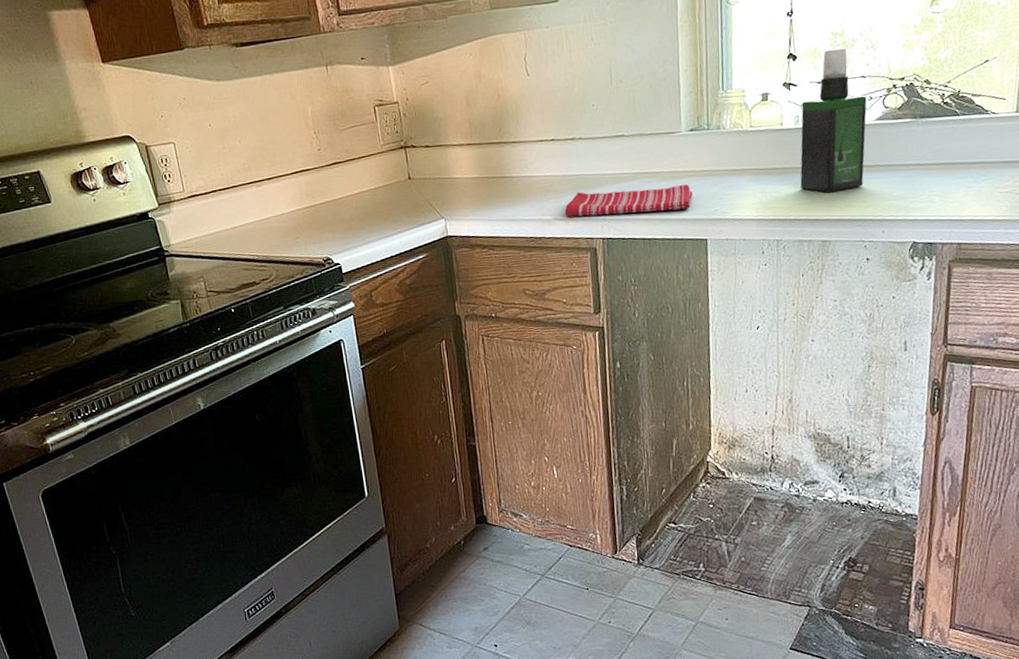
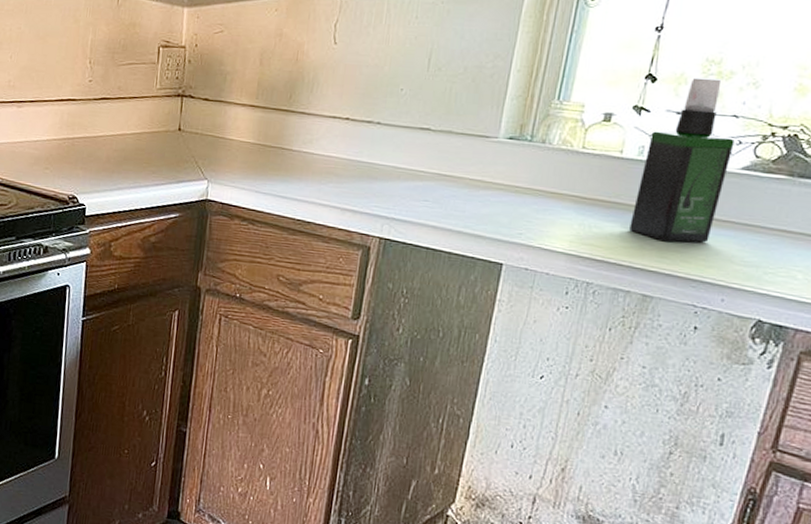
dish towel: present [564,184,693,217] -> none [343,181,497,225]

